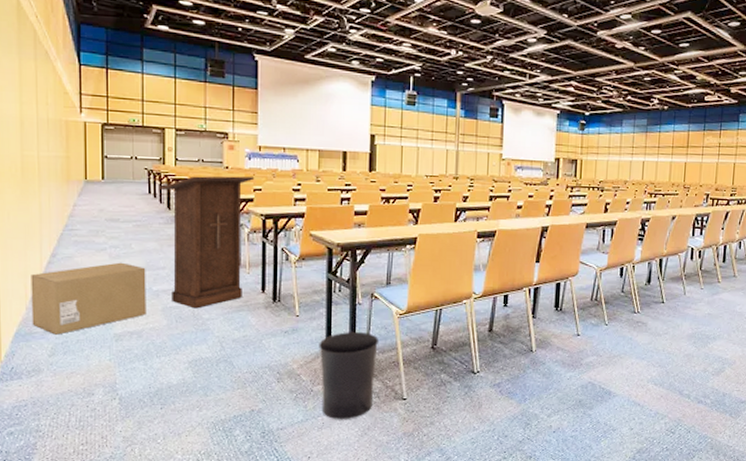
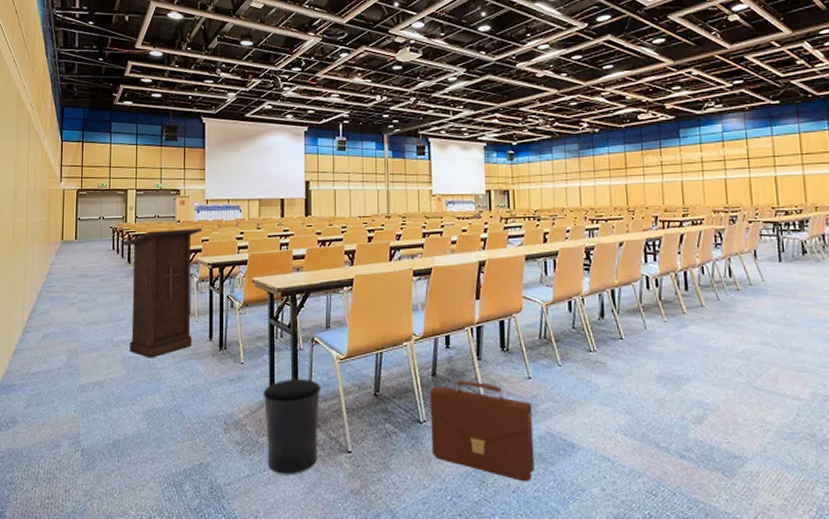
box: present [31,262,146,335] -> none [12,315,109,387]
briefcase: none [483,336,578,424] -> present [429,380,535,482]

